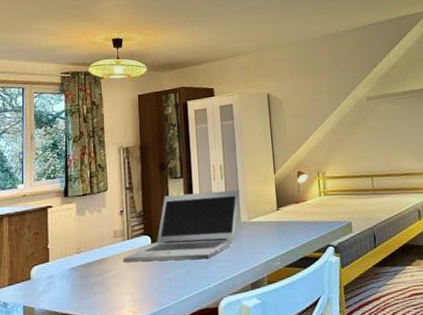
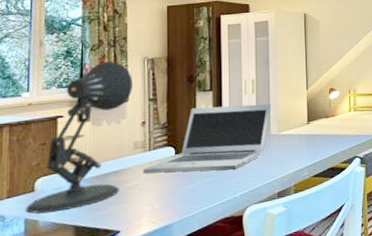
desk lamp: none [23,152,111,301] -> present [25,61,132,214]

